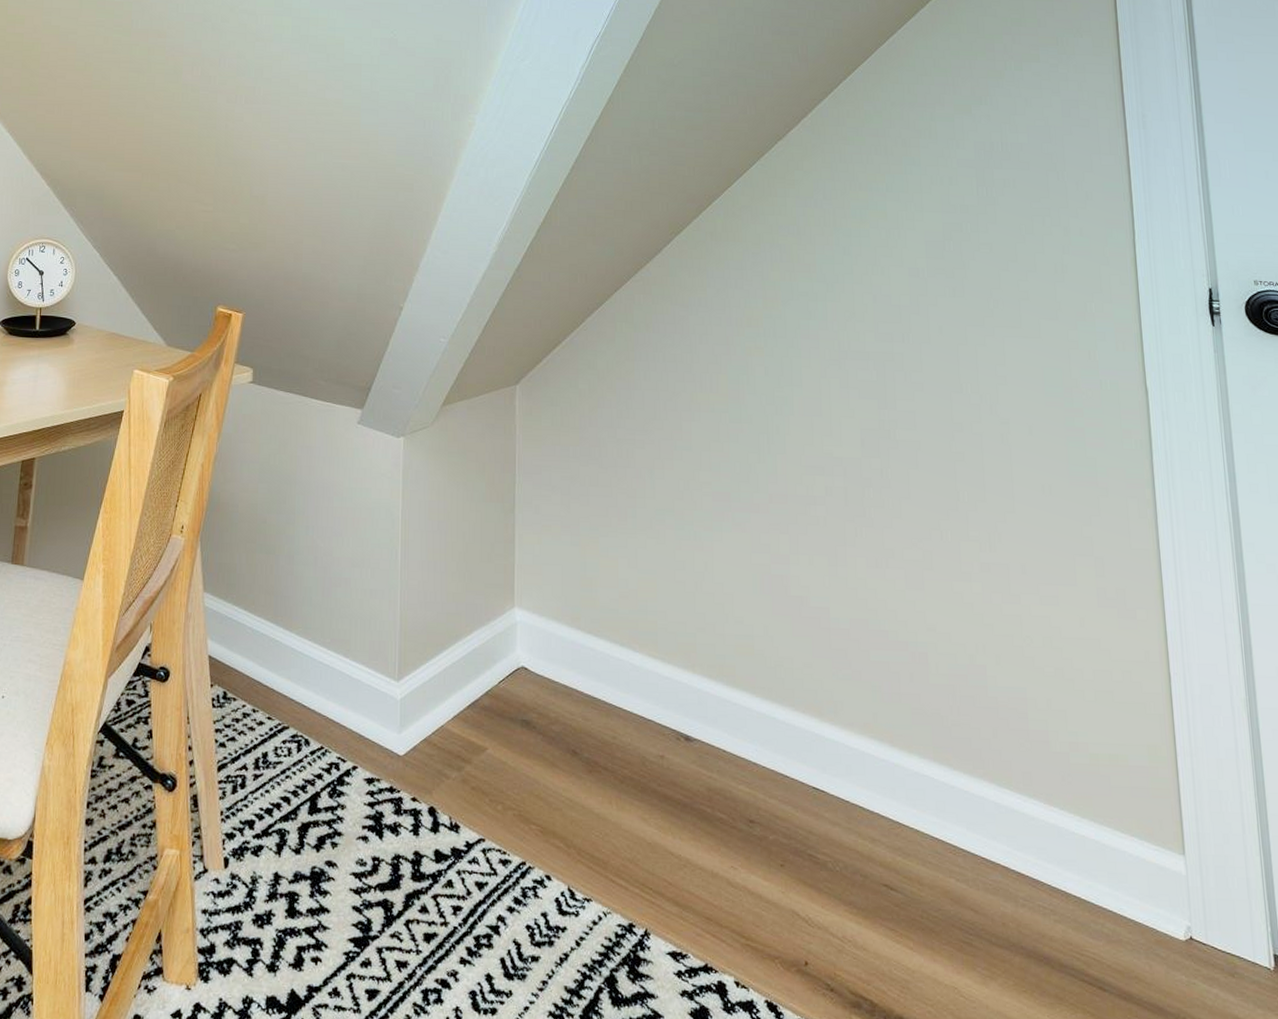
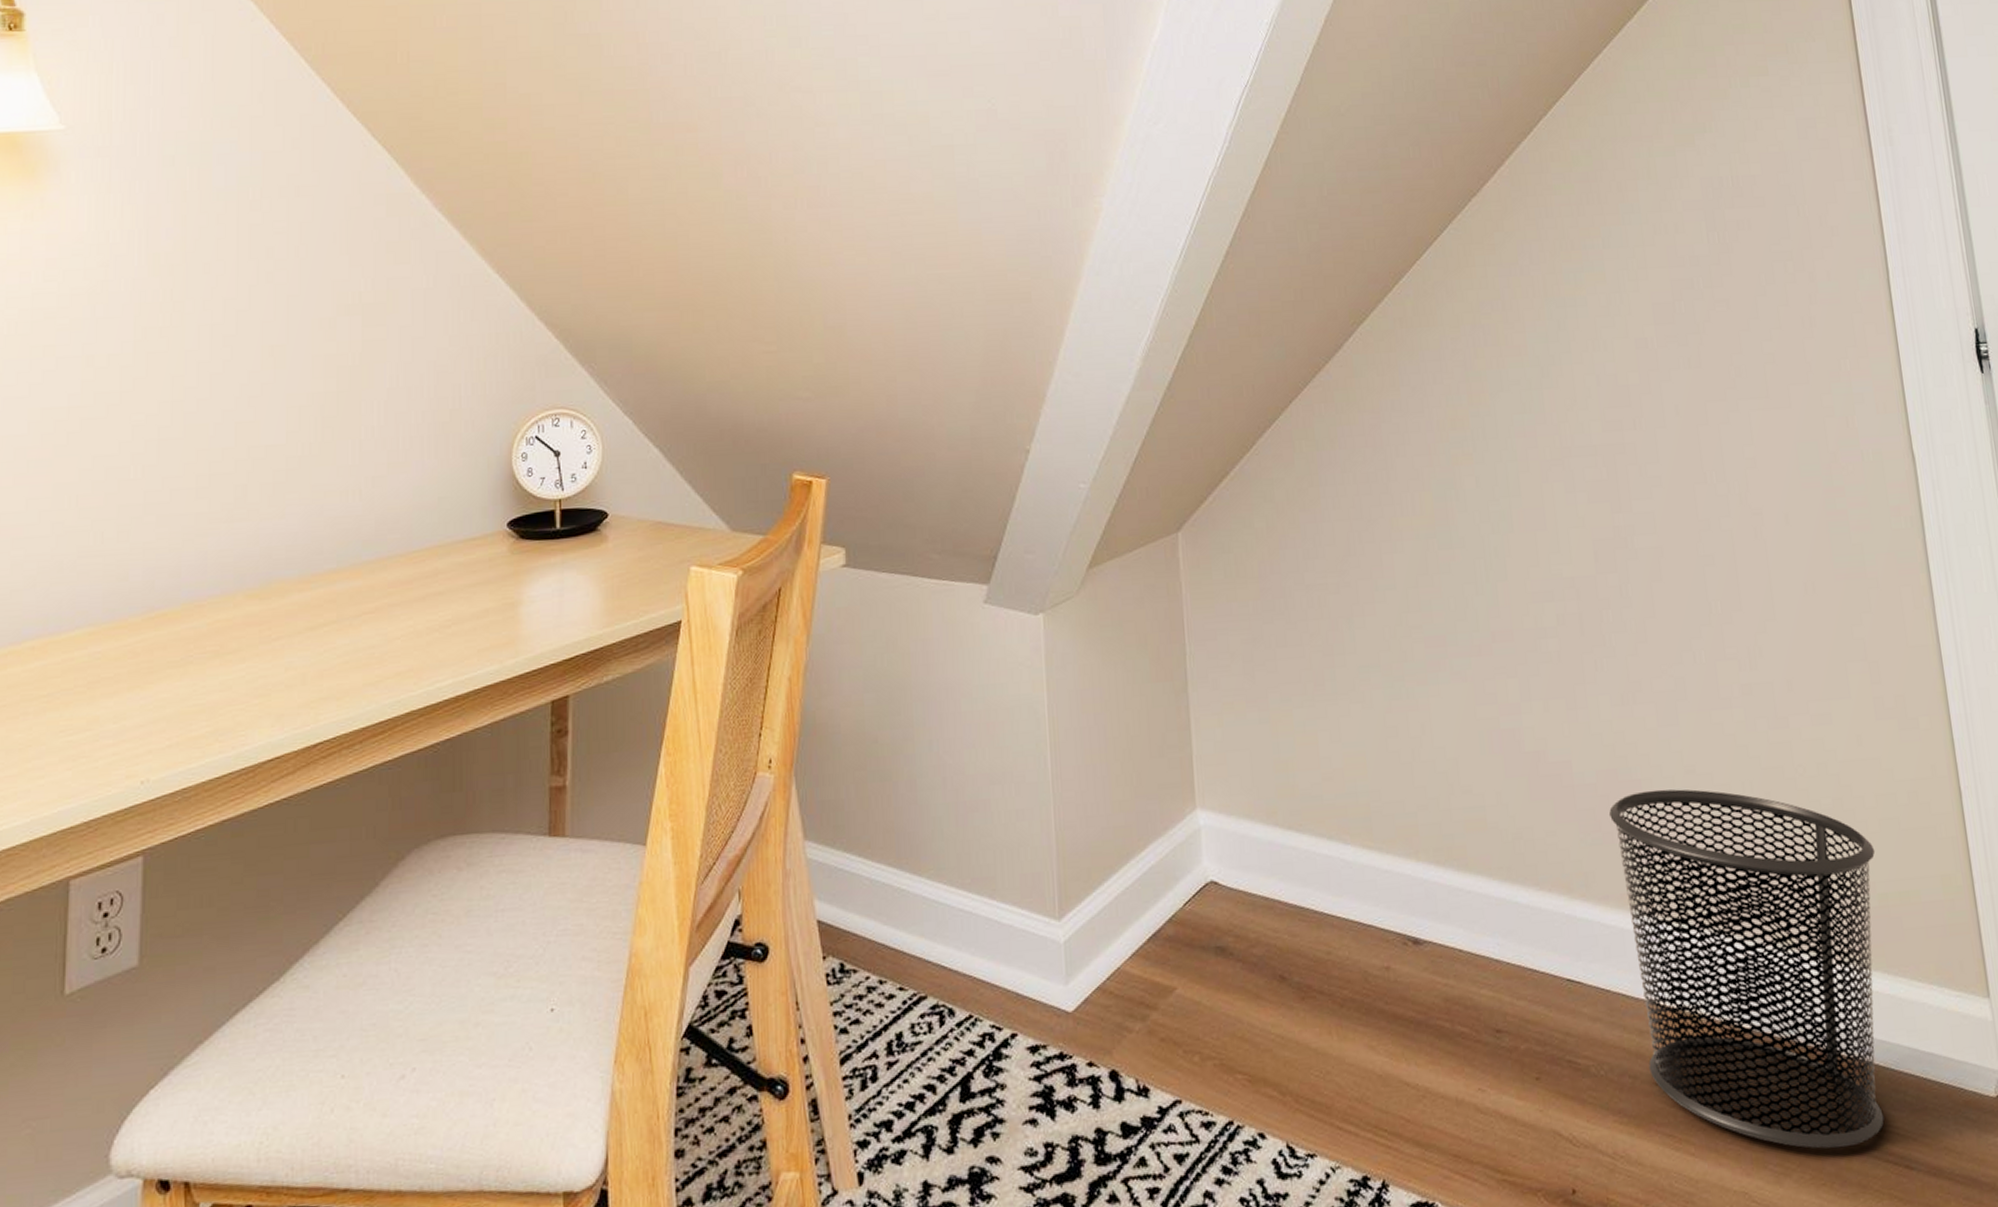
waste bin: none [858,640,1090,963] -> present [1608,789,1884,1149]

